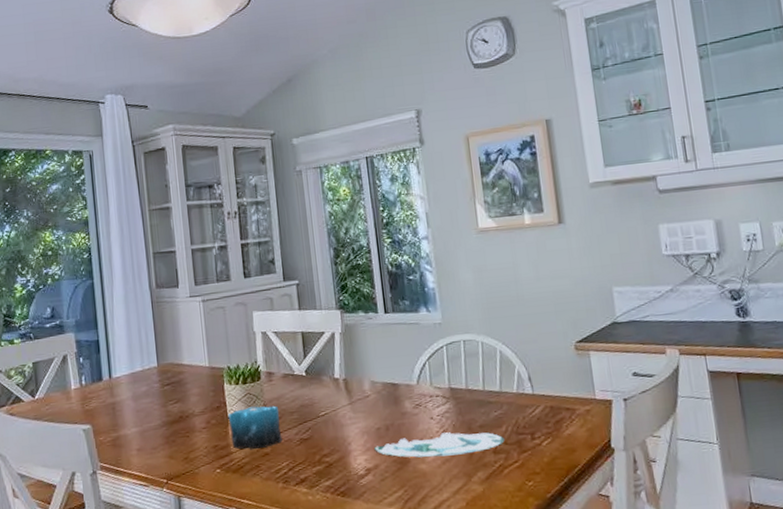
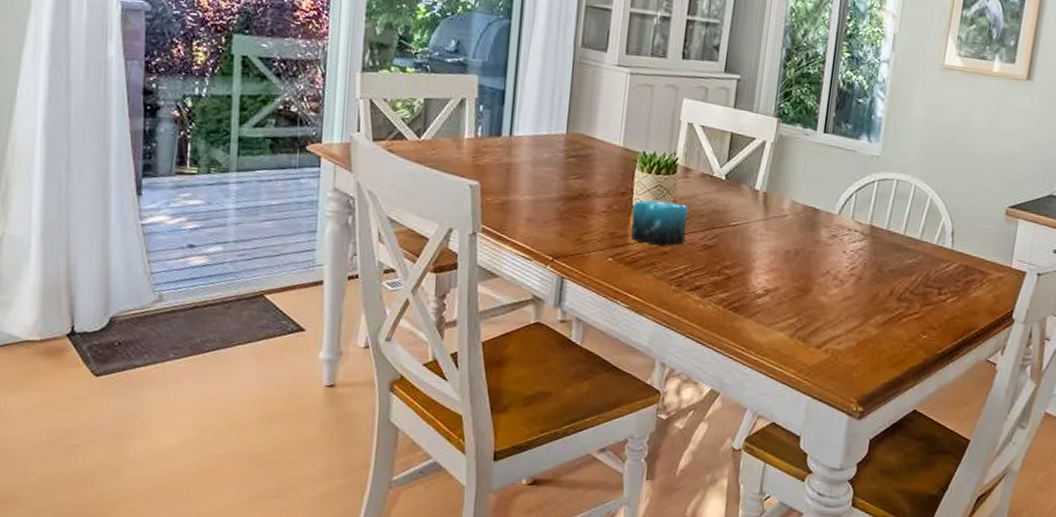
plate: present [374,432,505,458] -> none [778,266,912,296]

